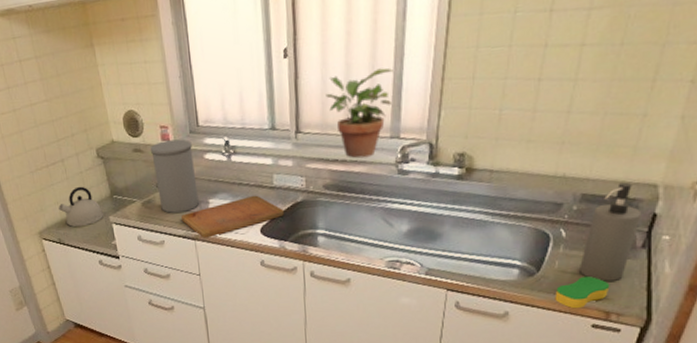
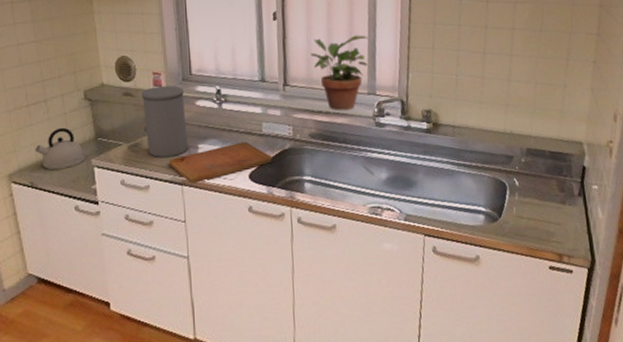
sponge: present [555,276,610,309] -> none [516,221,559,252]
soap dispenser: present [580,182,642,282] -> none [533,139,575,226]

